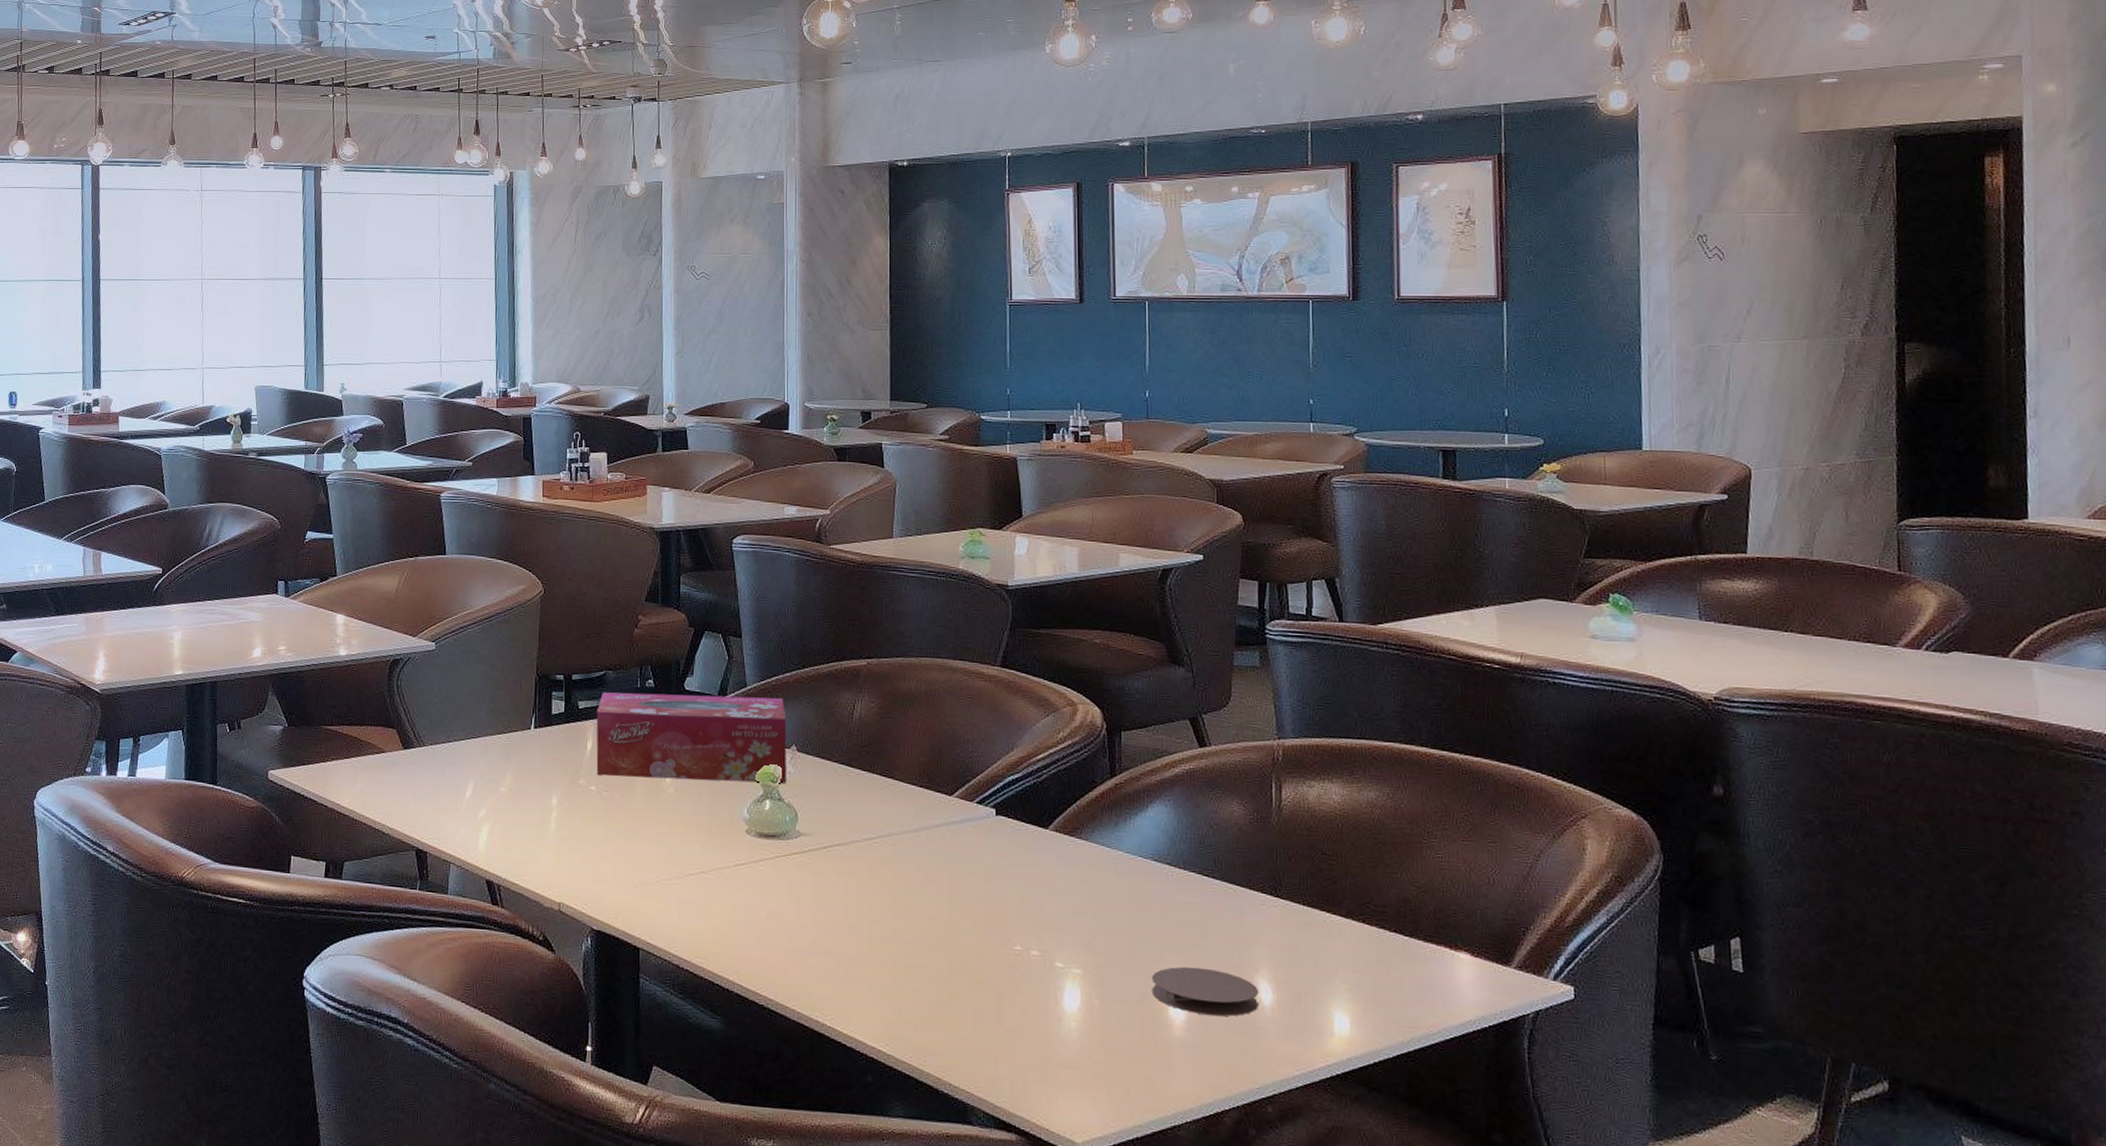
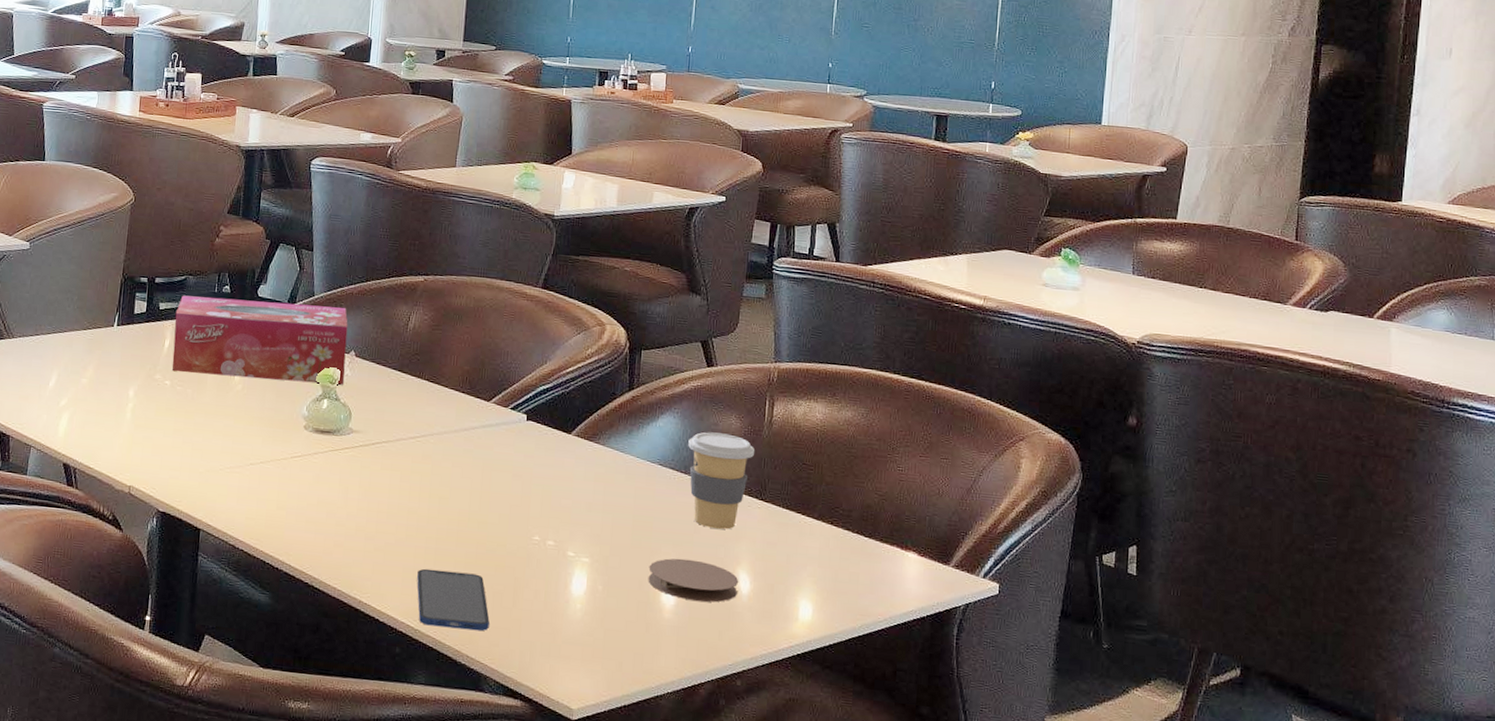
smartphone: none [886,985,972,1056] -> present [417,568,490,631]
coffee cup: none [1185,821,1265,932] -> present [688,432,756,530]

